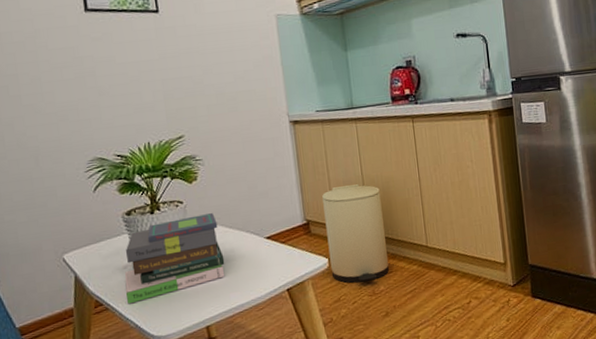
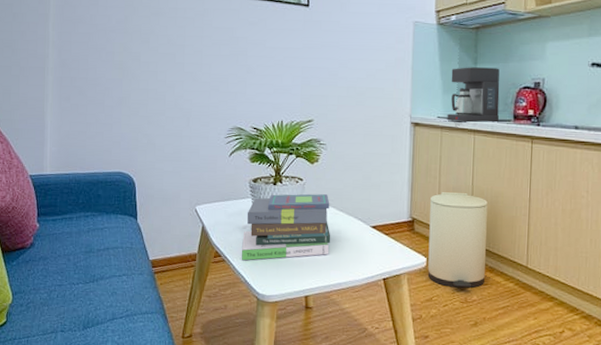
coffee maker: none [322,51,377,114] -> present [447,67,500,123]

